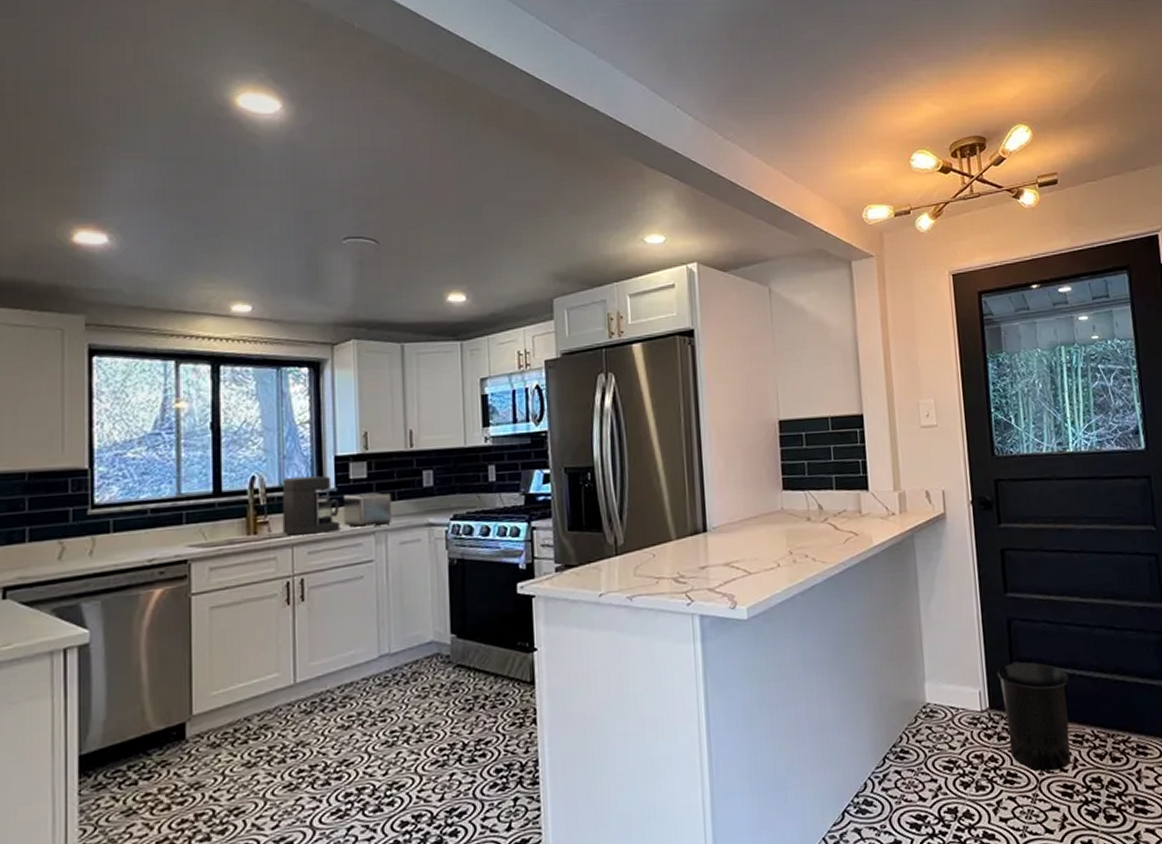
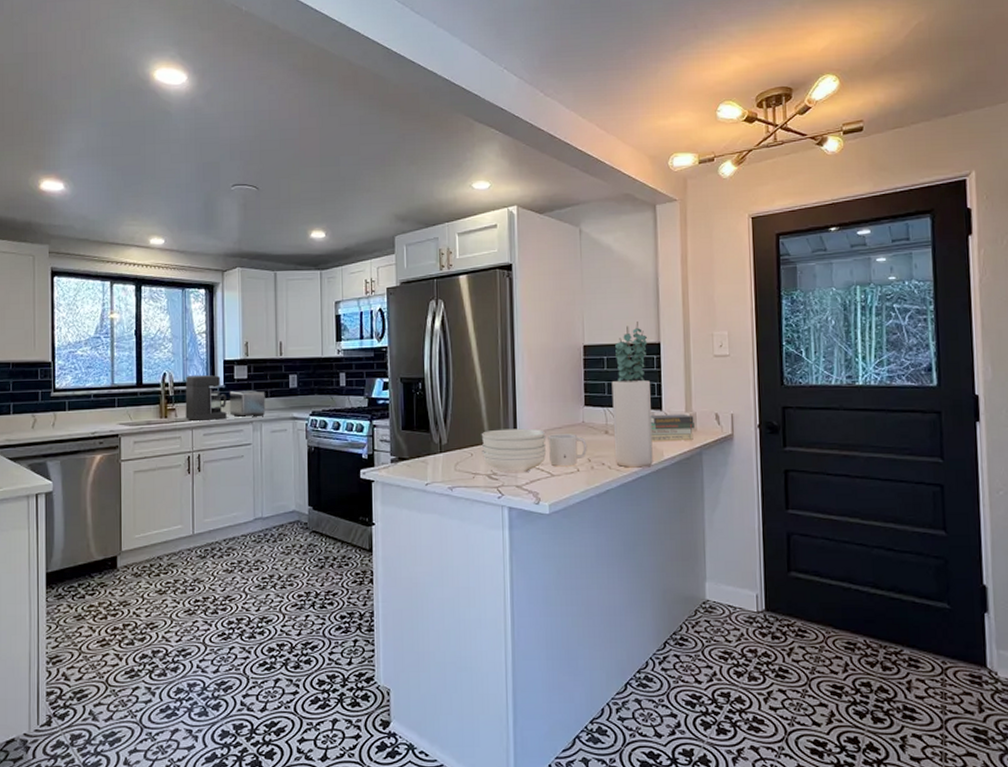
bowl: none [664,520,742,575] -> present [481,428,547,473]
mug: none [742,523,789,563] -> present [548,434,588,467]
vase: none [812,391,862,559] -> present [611,322,653,468]
books: none [856,493,904,526] -> present [650,413,694,441]
waste bin: present [997,662,1071,771] -> none [774,573,846,672]

